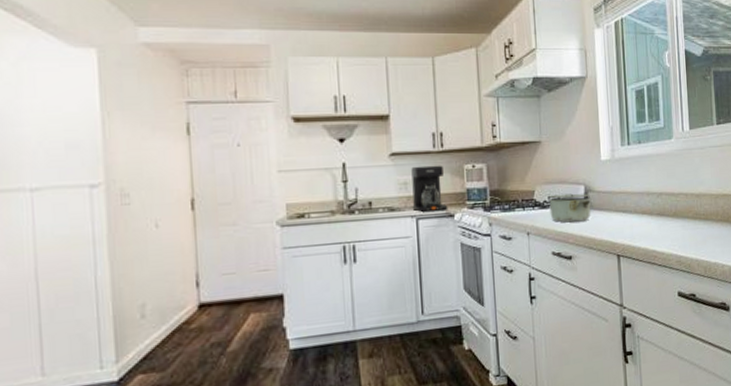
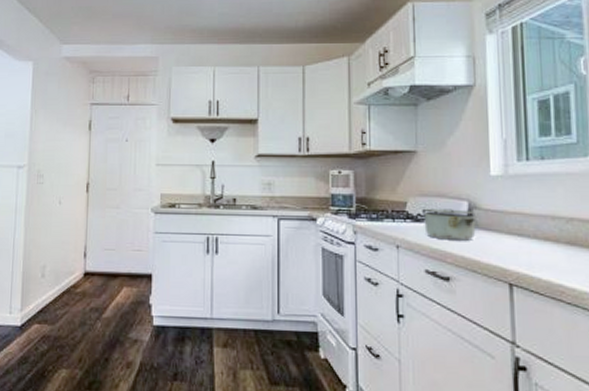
coffee maker: present [411,165,448,213] -> none [274,168,311,214]

